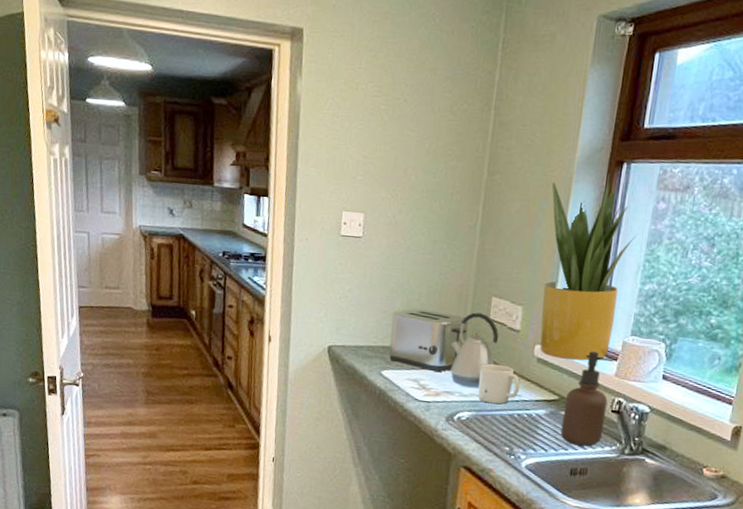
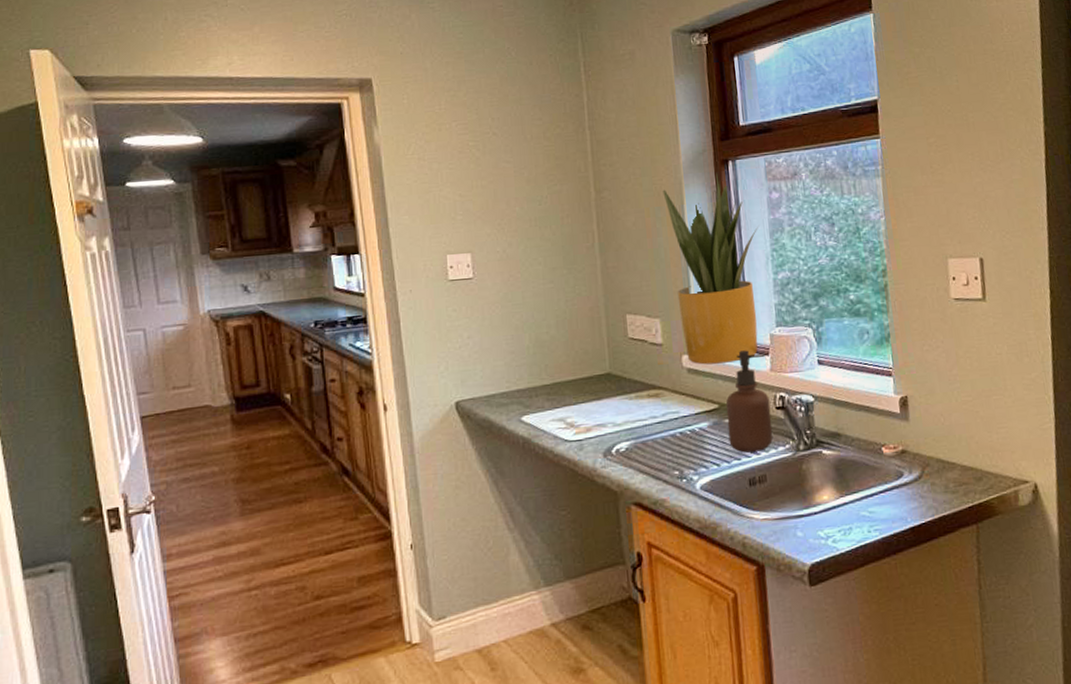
toaster: present [389,308,469,372] -> none [521,340,609,407]
kettle: present [451,312,499,389] -> none [593,333,643,416]
mug: present [477,363,520,405] -> none [629,383,676,428]

